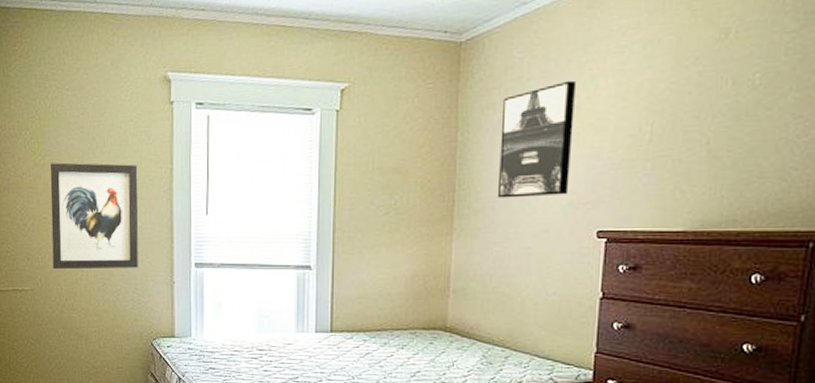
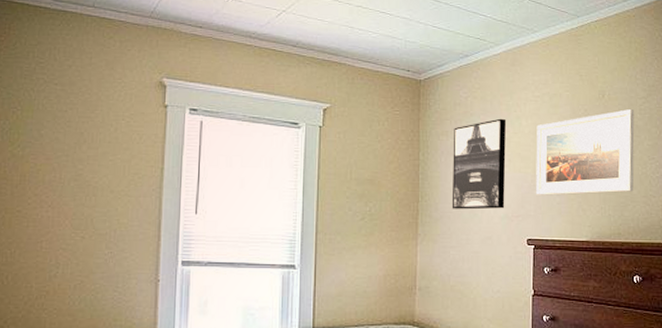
wall art: present [50,162,139,270] -> none [23,155,127,266]
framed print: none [614,50,776,176] -> present [536,109,635,195]

